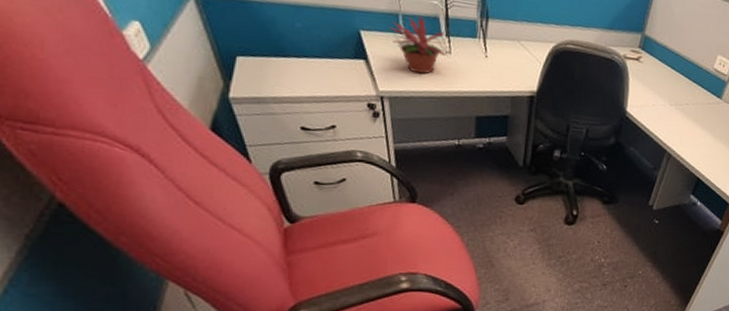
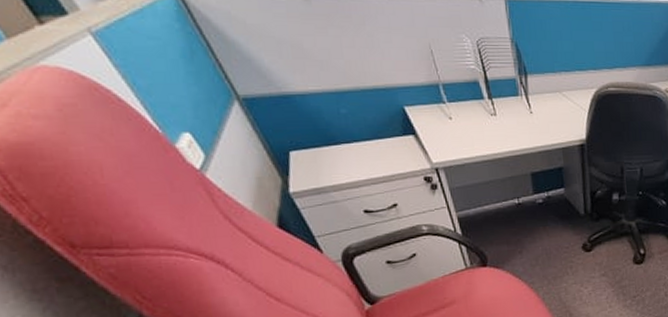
potted plant: present [390,14,448,74] -> none [433,81,494,140]

